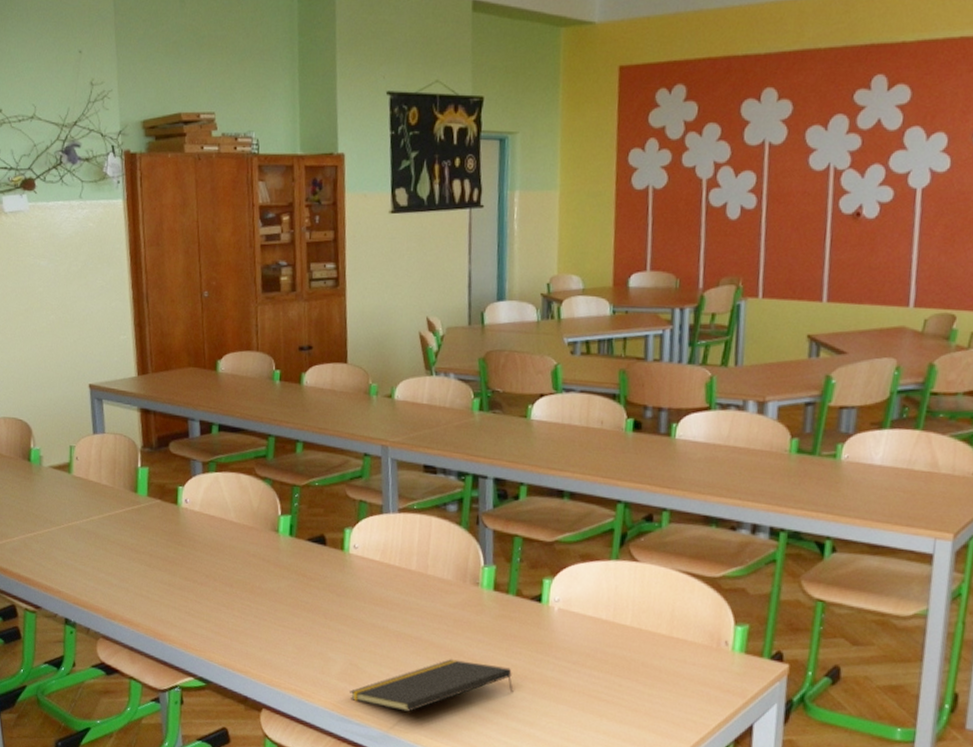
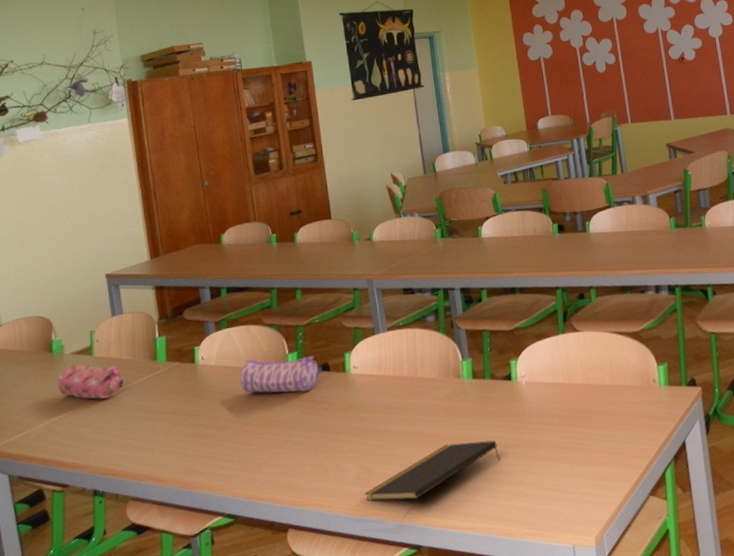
pencil case: none [34,479,101,524] -> present [58,364,124,399]
pencil case: none [224,511,318,563] -> present [240,356,323,393]

